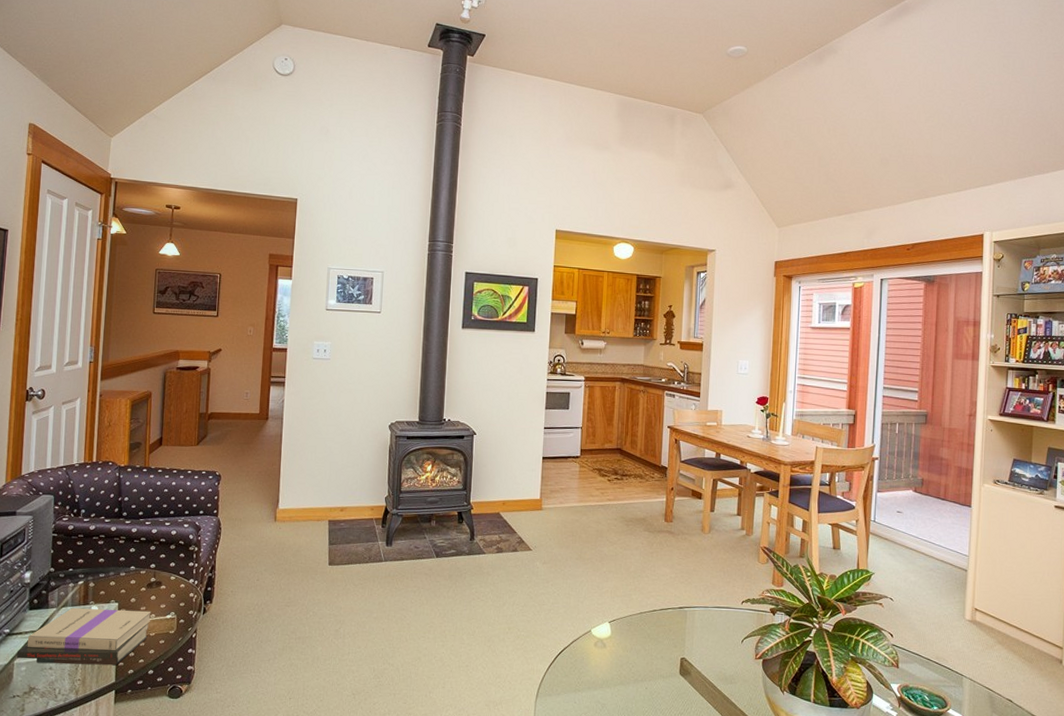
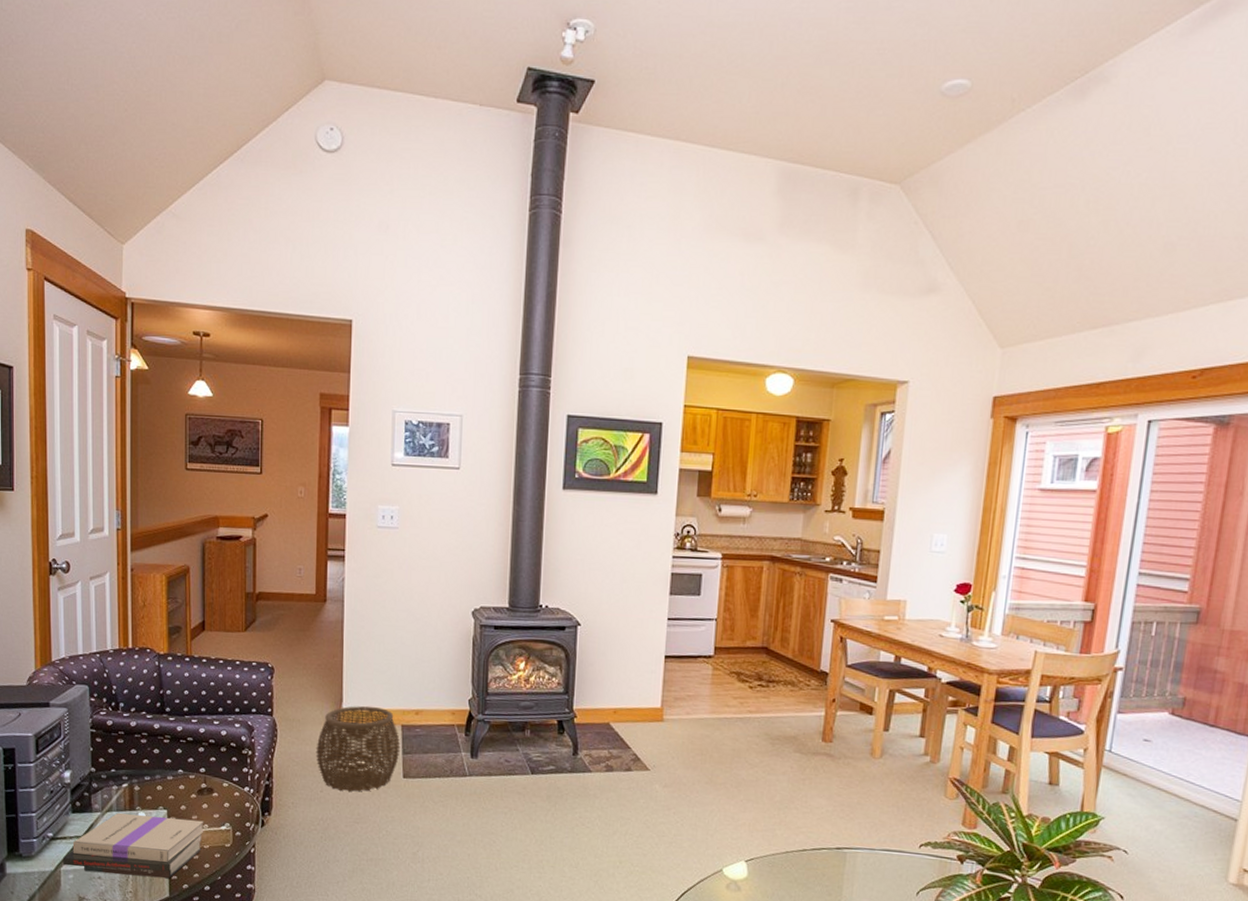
woven basket: none [254,505,327,580] -> present [315,705,401,793]

